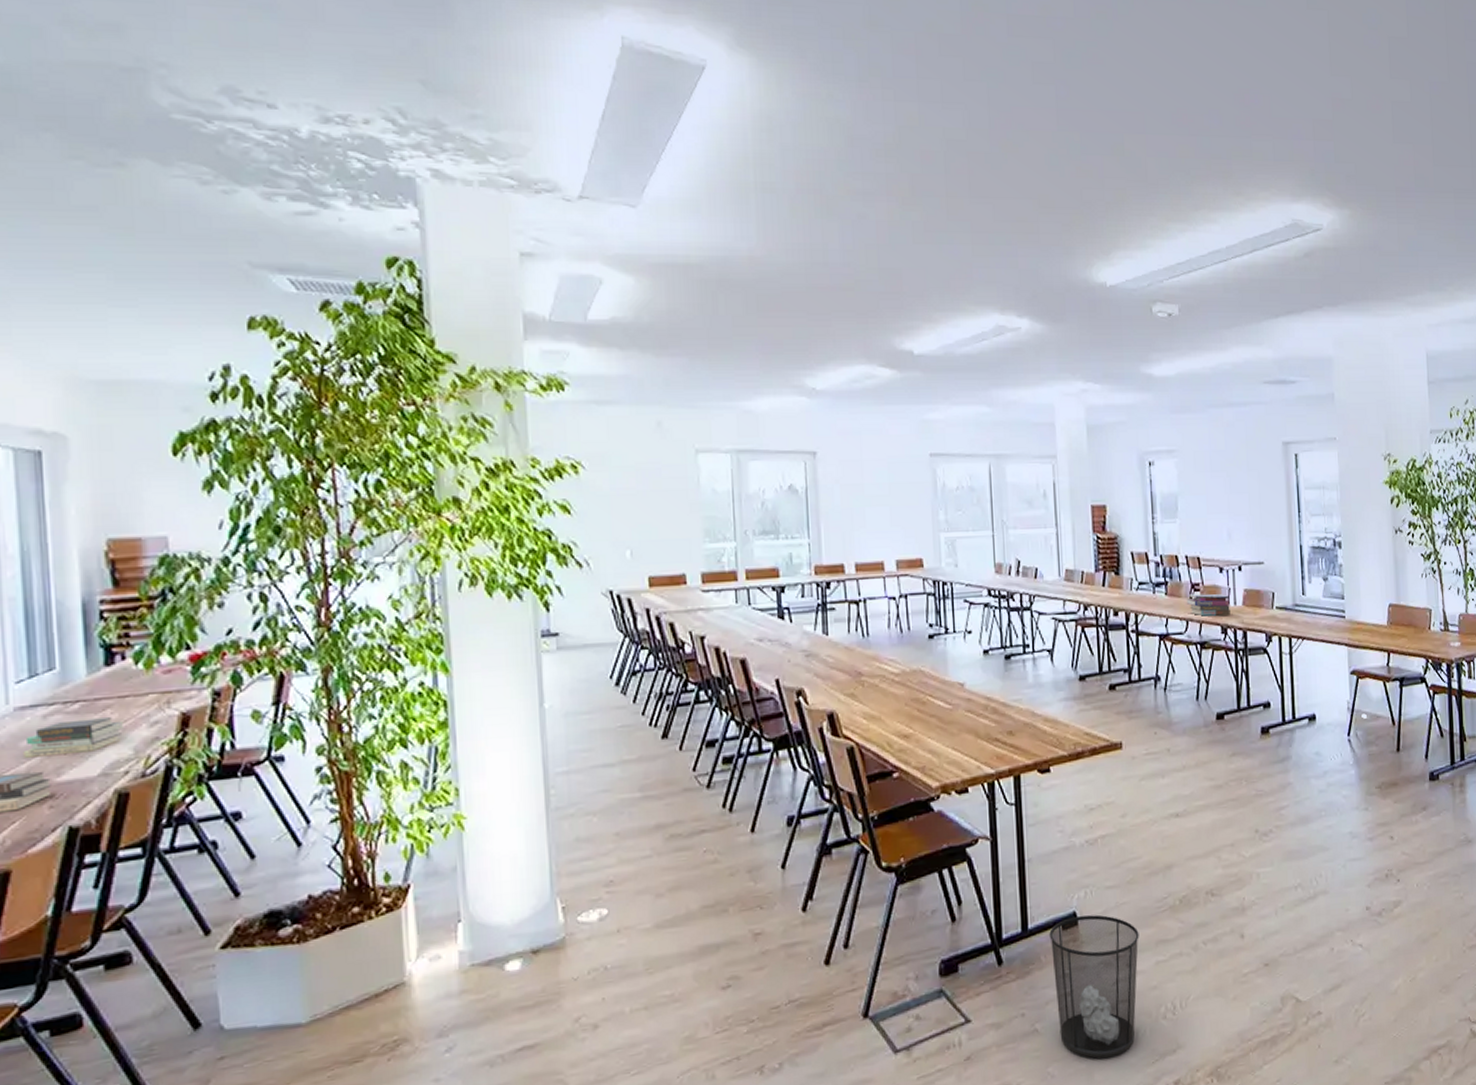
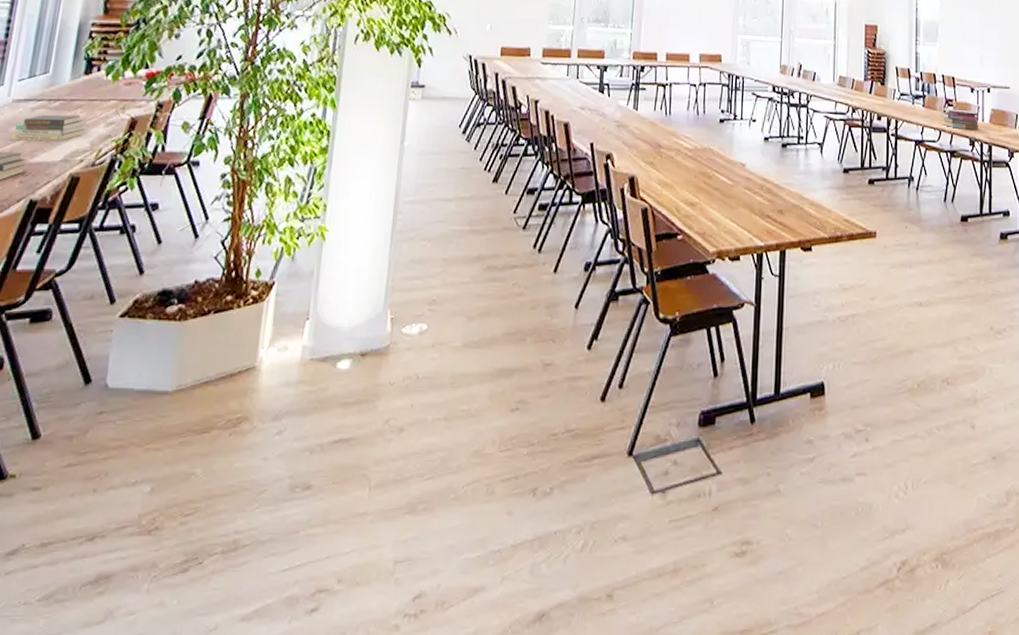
waste bin: present [1049,914,1139,1059] -> none [798,387,879,528]

